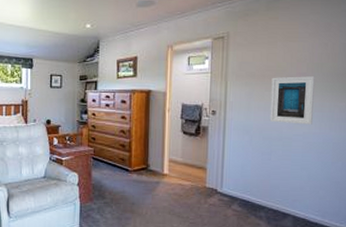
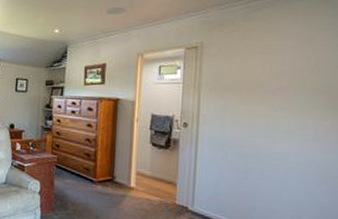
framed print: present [269,76,315,125] -> none [246,90,297,143]

